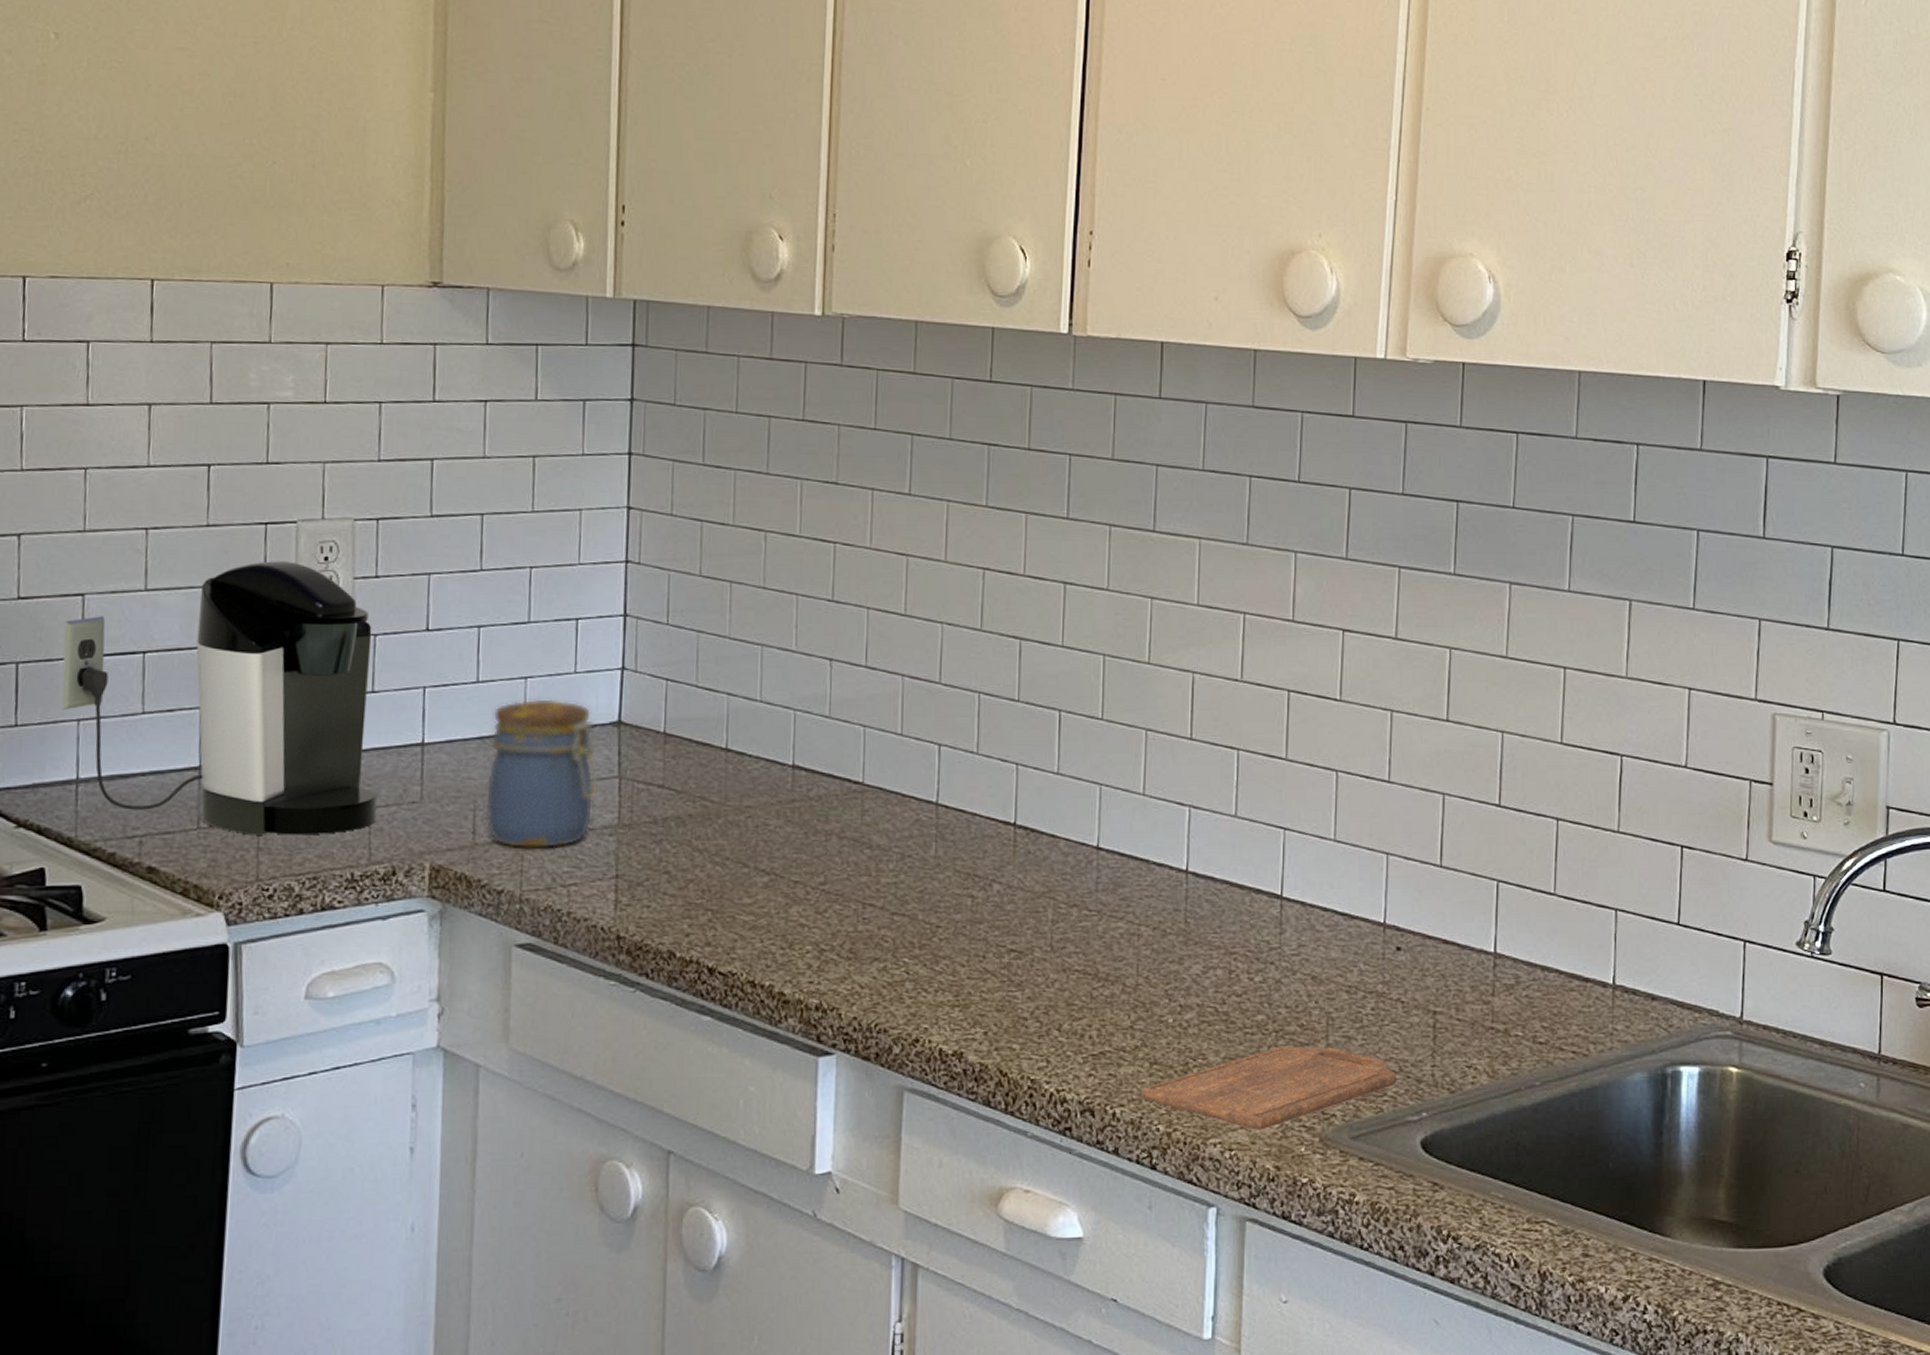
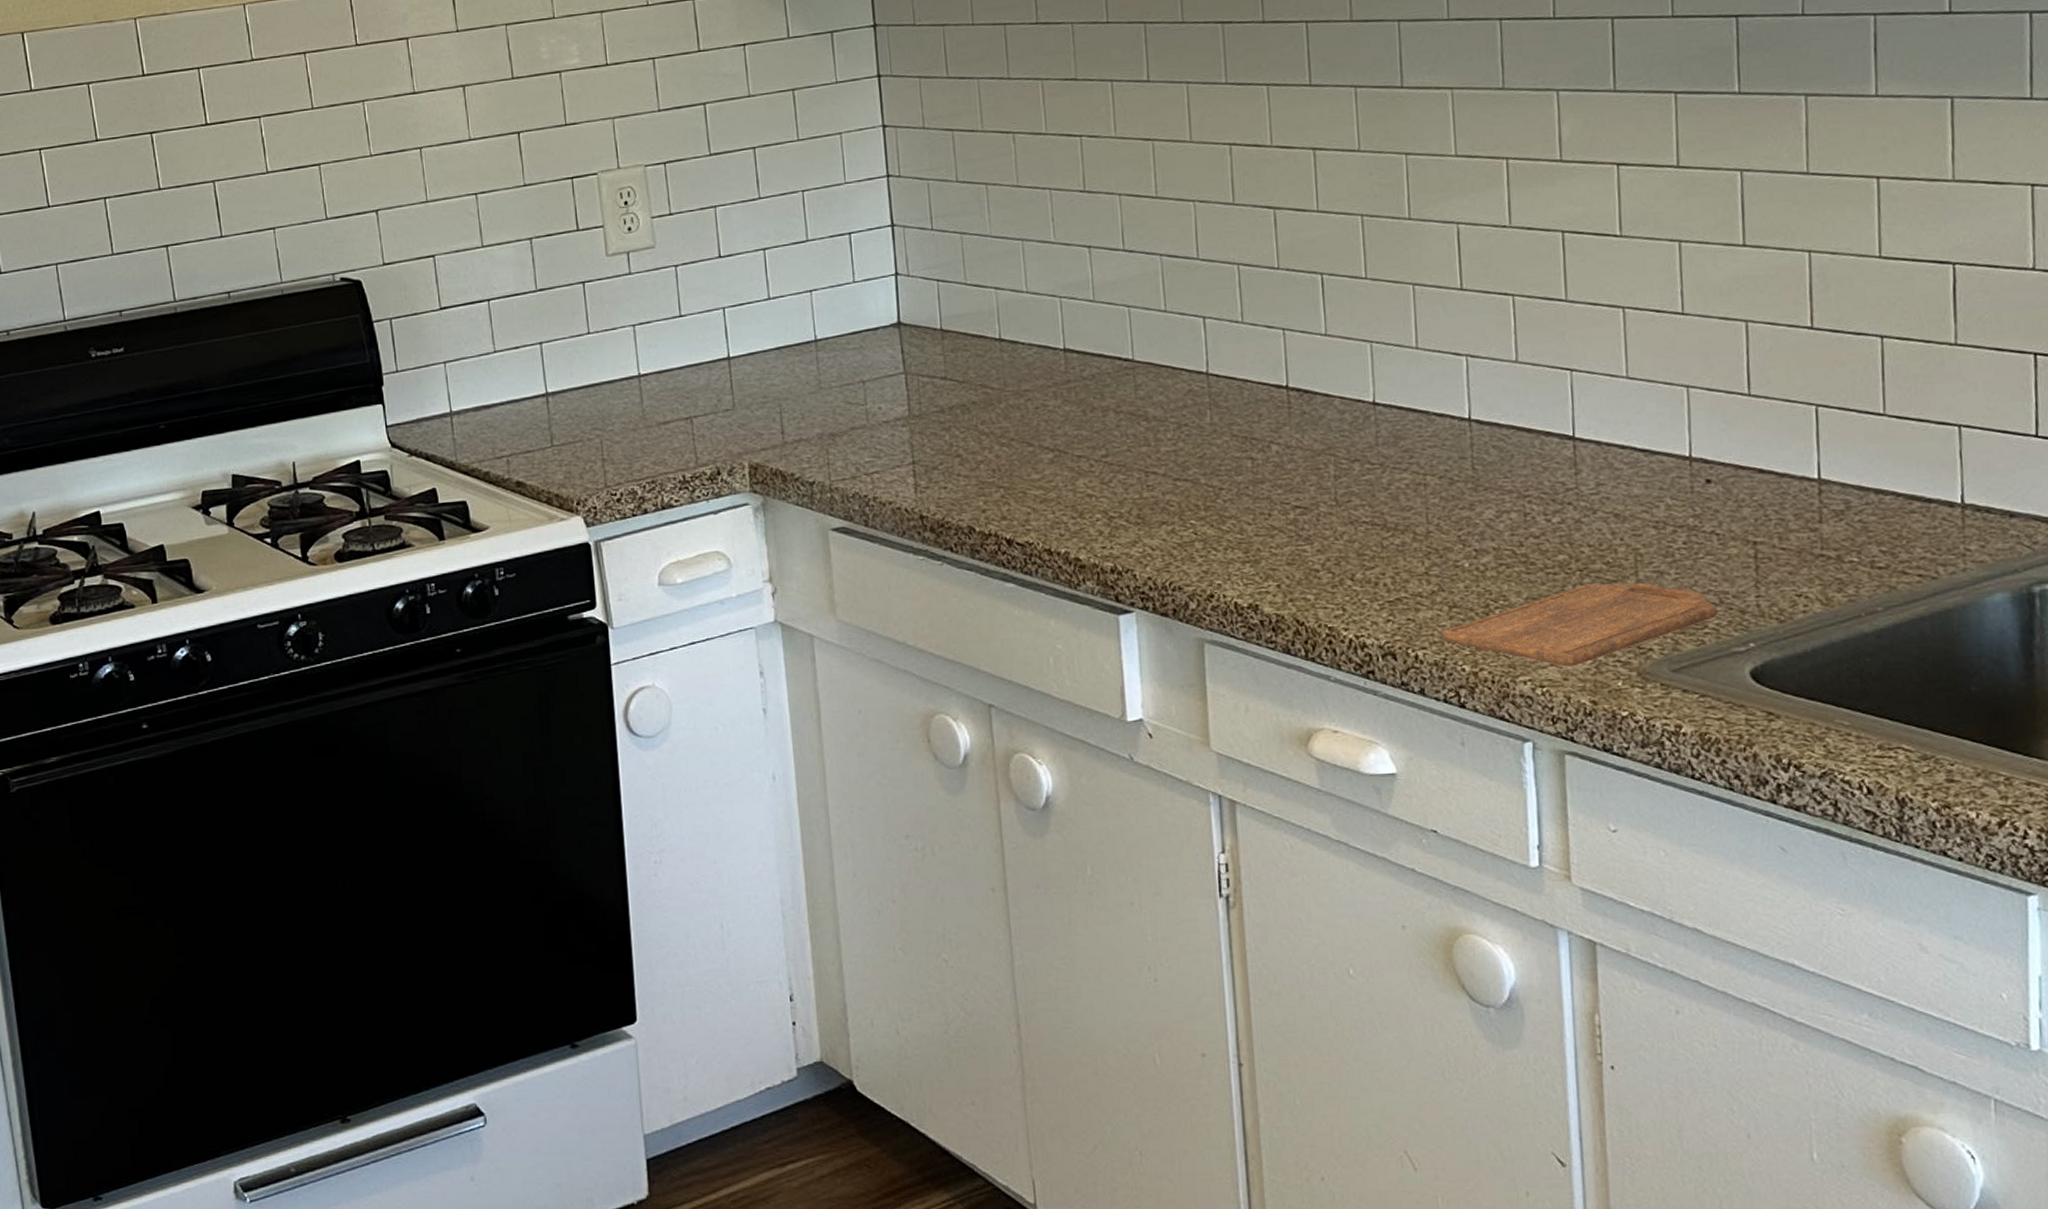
coffee maker: present [61,561,378,835] -> none [422,209,698,449]
jar: present [485,699,597,849] -> none [786,307,887,444]

